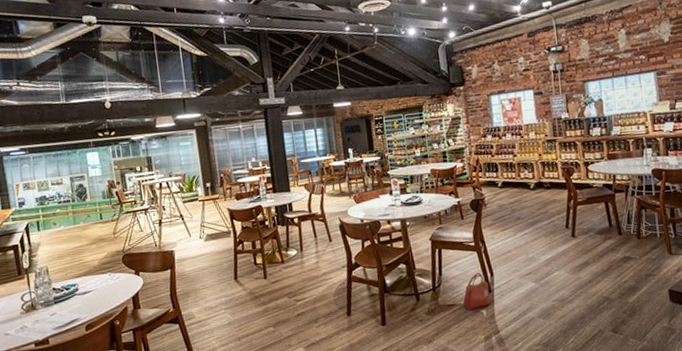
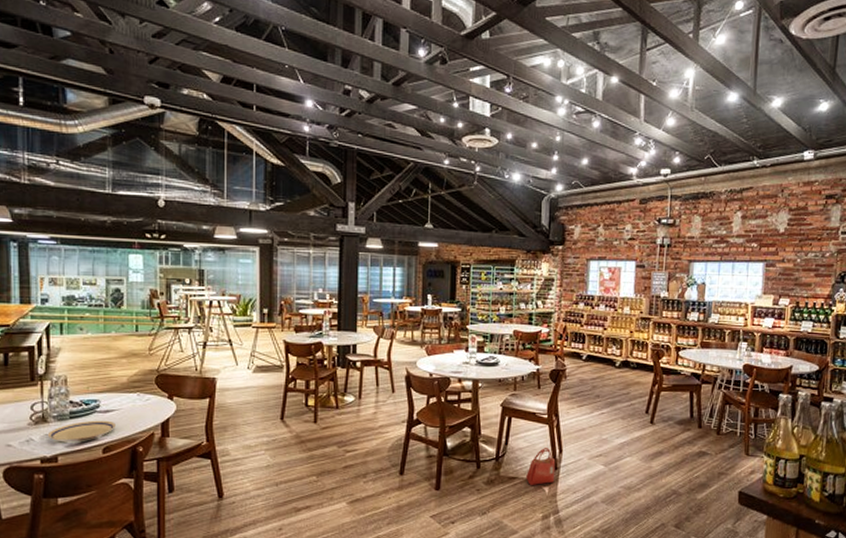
plate: none [37,301,94,326] -> present [47,420,116,443]

